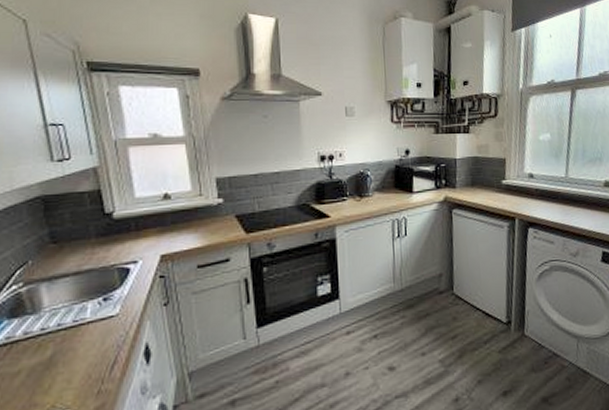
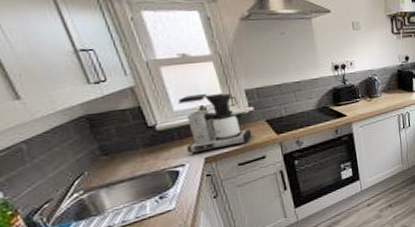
coffee maker: none [141,180,218,249] -> present [177,92,252,153]

